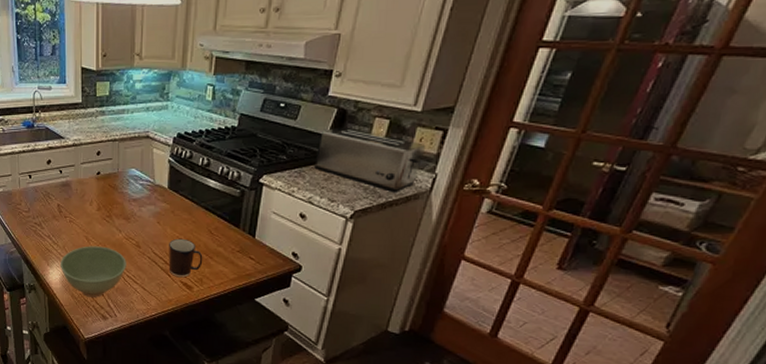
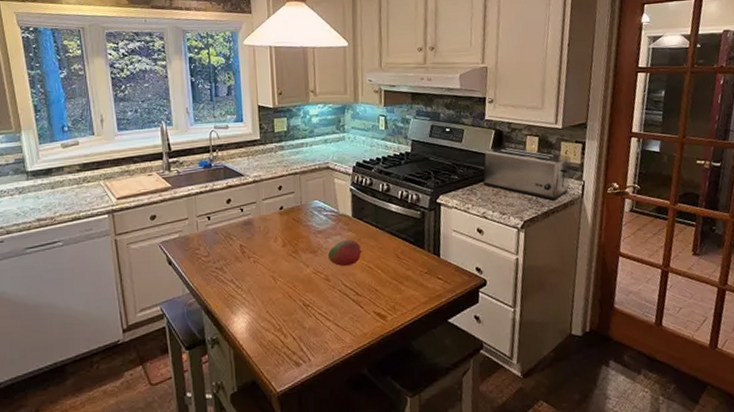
bowl: present [60,246,126,298] -> none [246,284,317,343]
fruit: none [141,210,175,235] -> present [328,240,362,266]
mug: present [168,238,203,278] -> none [358,266,394,308]

